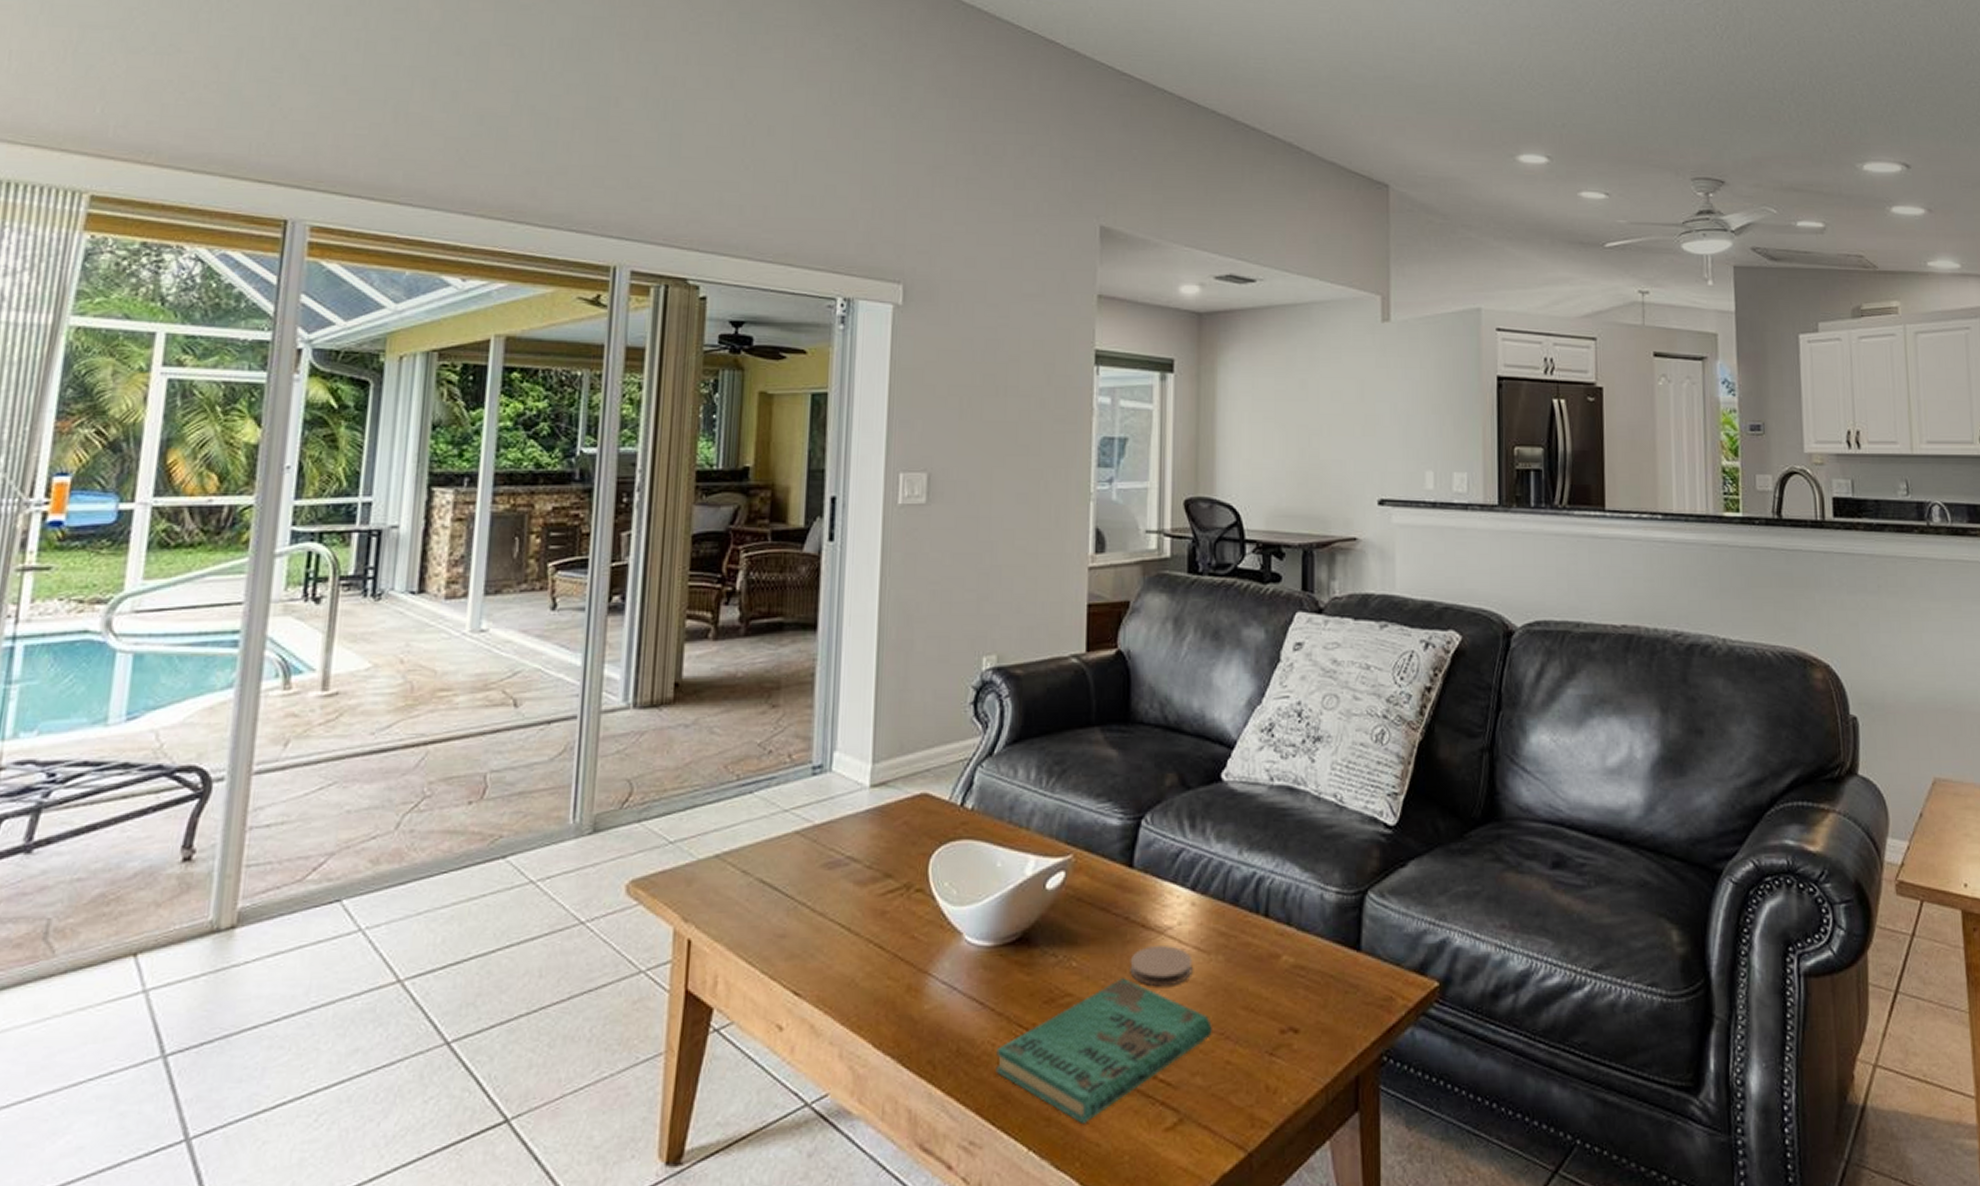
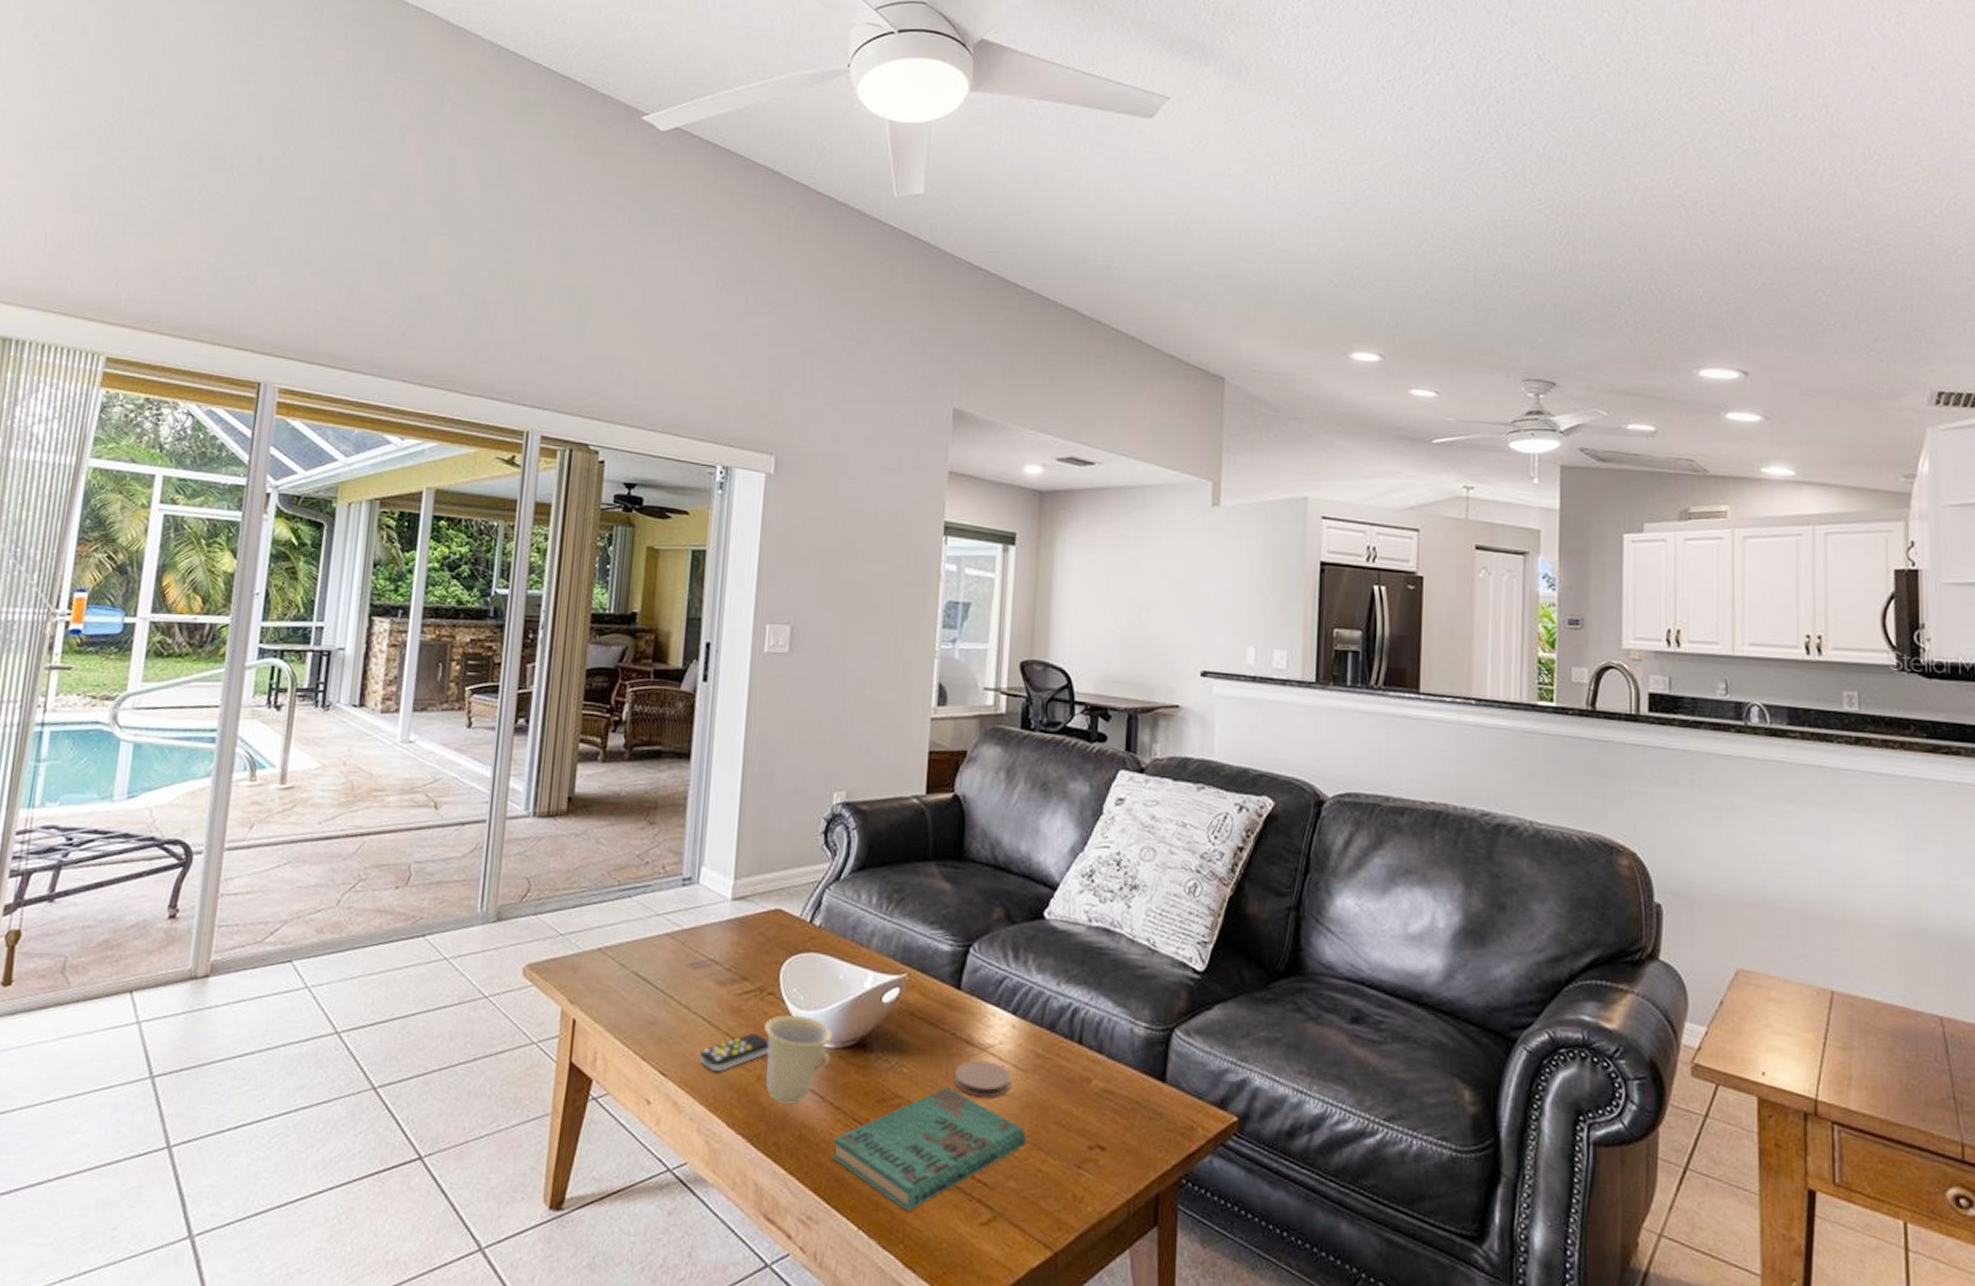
remote control: none [839,938,919,986] -> present [700,1033,769,1072]
cup: none [913,913,992,1015] -> present [764,1015,833,1104]

